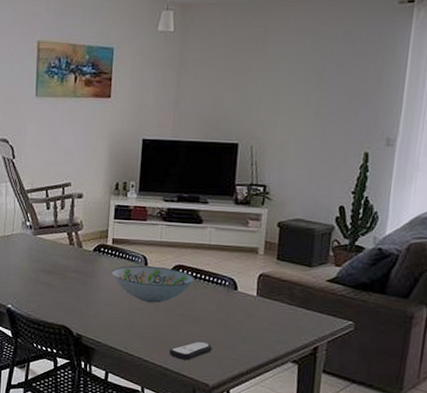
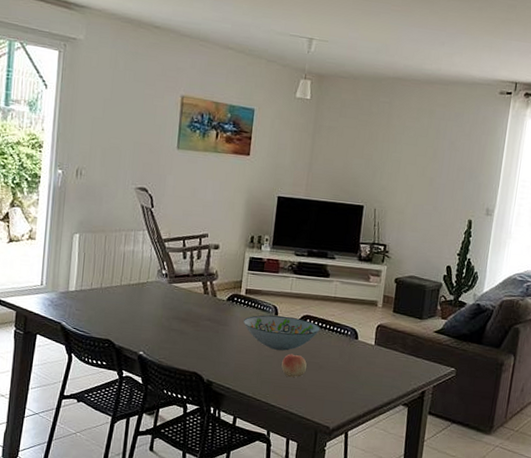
fruit: none [154,306,181,332] -> present [281,353,307,378]
remote control: present [169,341,212,361] -> none [294,386,334,405]

